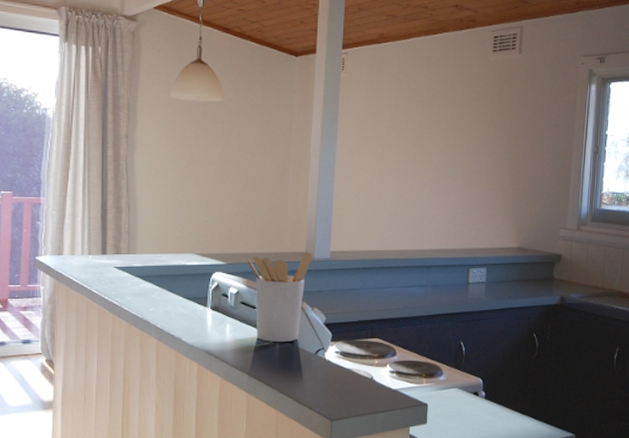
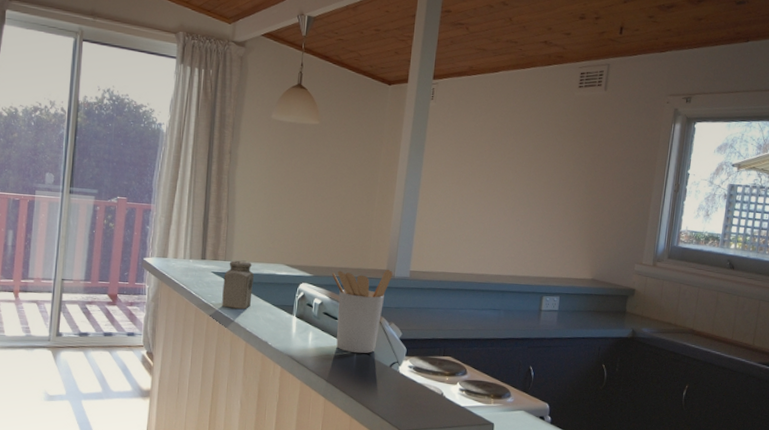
salt shaker: none [128,252,161,305] -> present [222,260,254,309]

